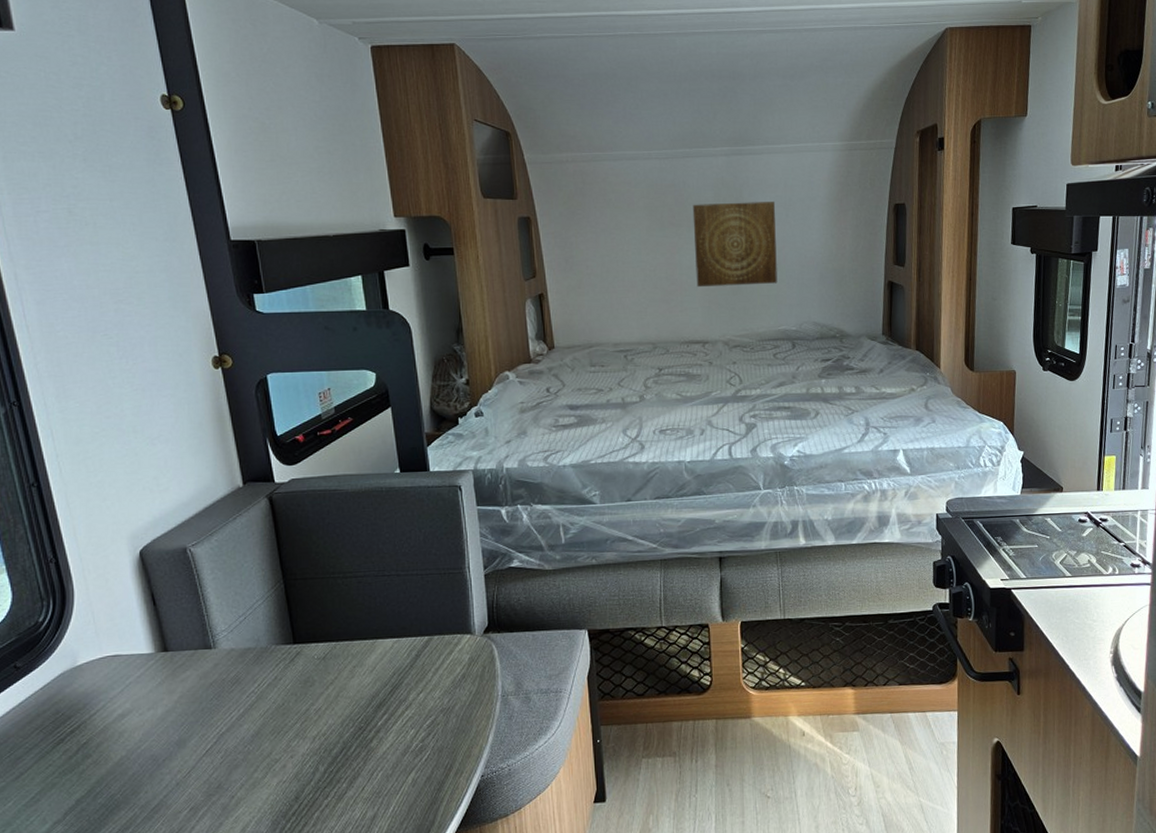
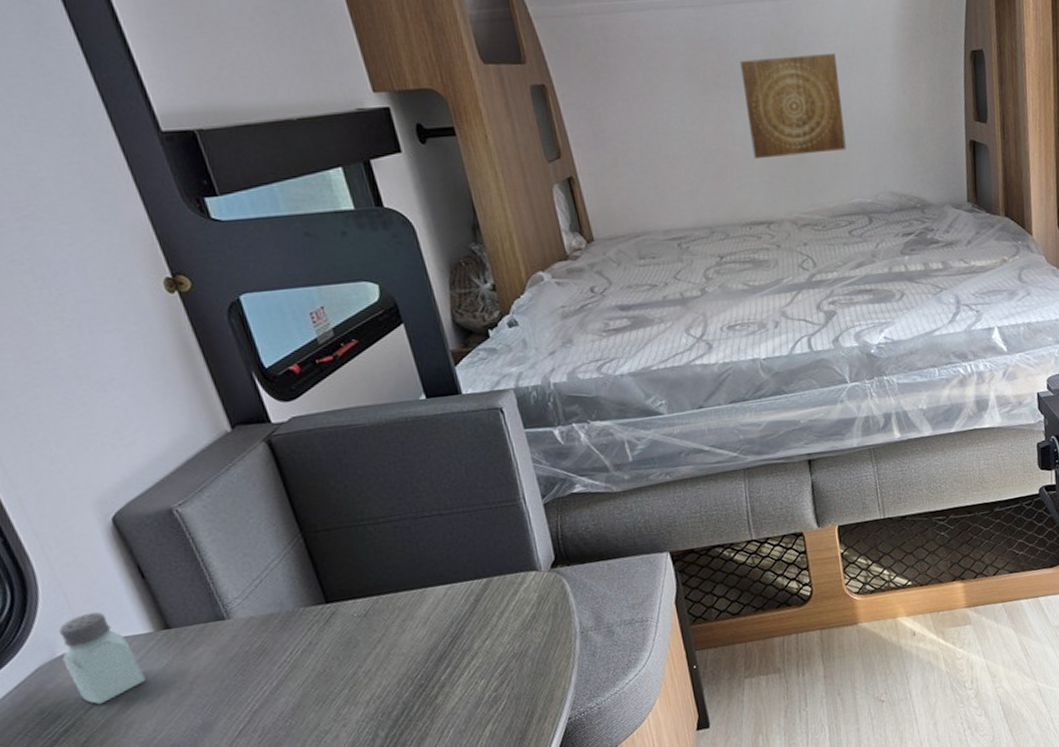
saltshaker: none [81,630,141,712] -> present [58,611,146,705]

